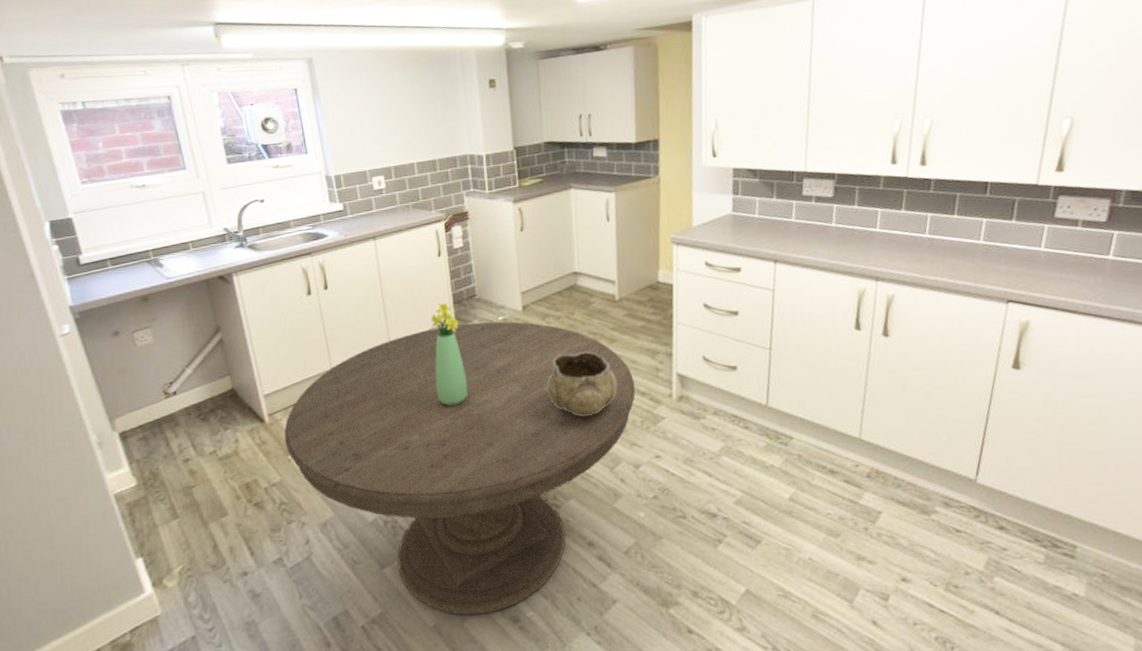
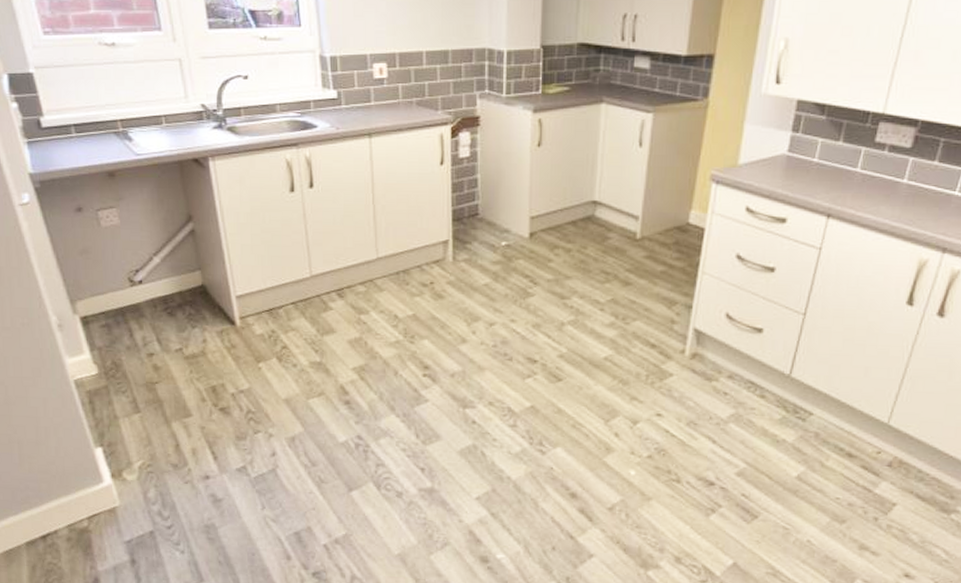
dining table: present [284,321,636,615] -> none [255,245,645,550]
bouquet: present [431,302,468,406] -> none [424,217,459,333]
decorative bowl: present [546,351,618,417] -> none [546,291,625,363]

